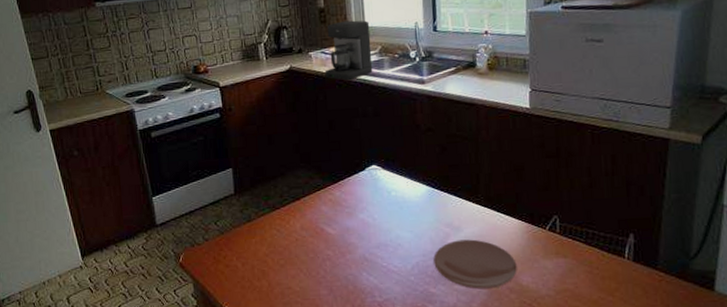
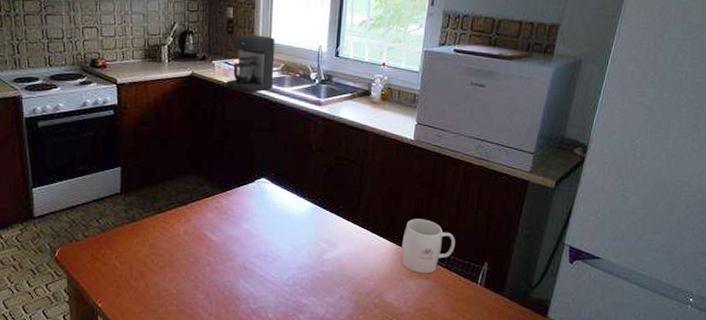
plate: present [433,239,517,289] -> none [309,256,384,303]
mug: none [531,192,592,252] -> present [401,219,455,274]

